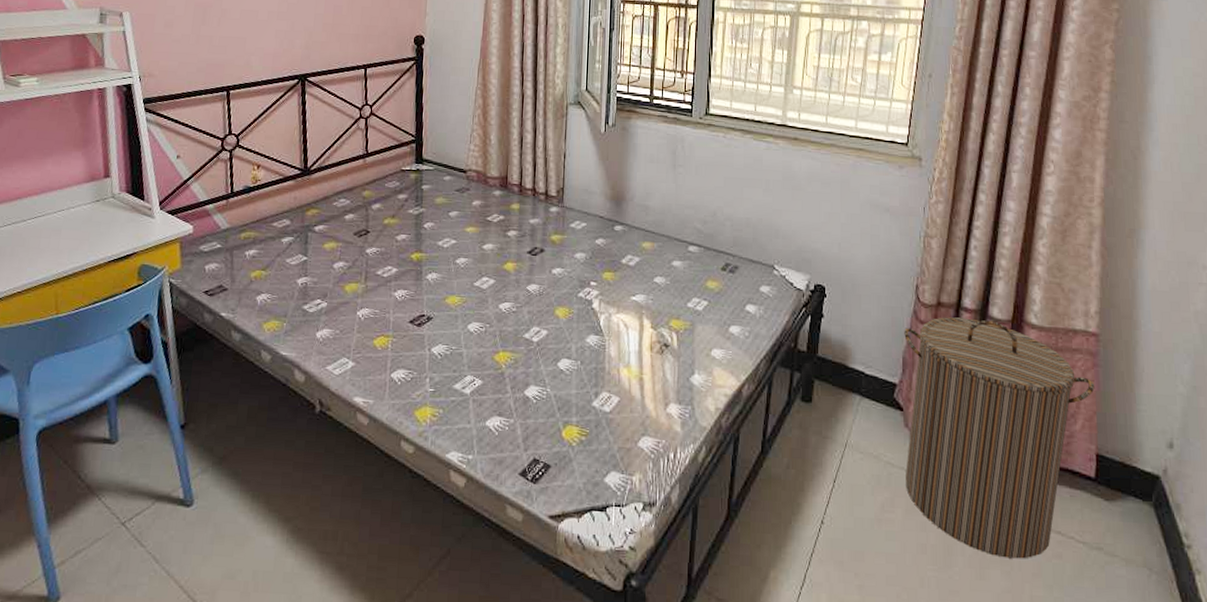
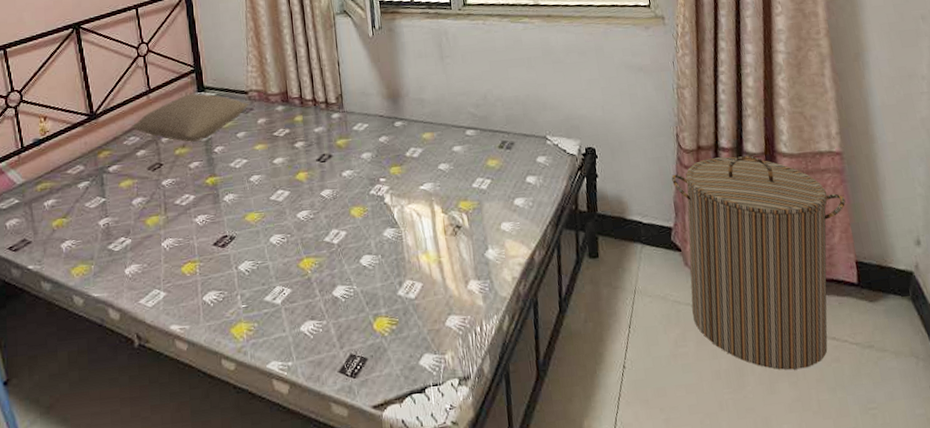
pillow: none [343,164,466,214] -> present [131,93,249,142]

